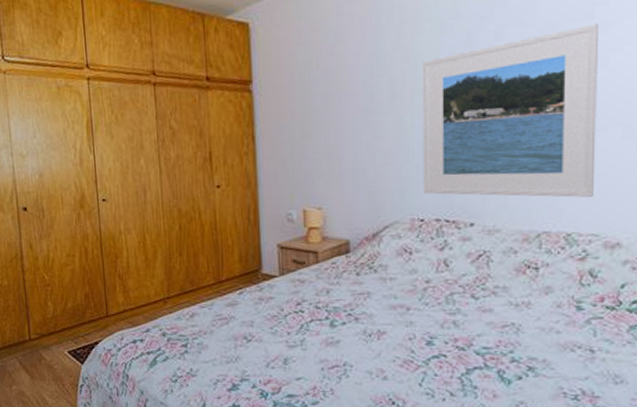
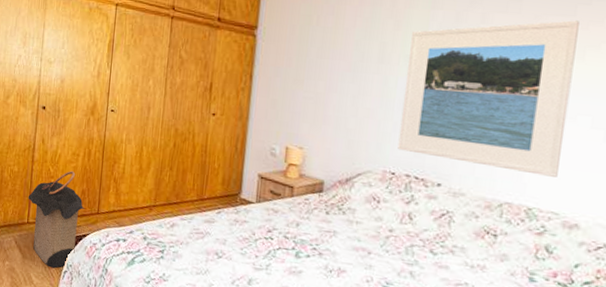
laundry hamper: none [25,275,92,384] -> present [28,171,85,268]

